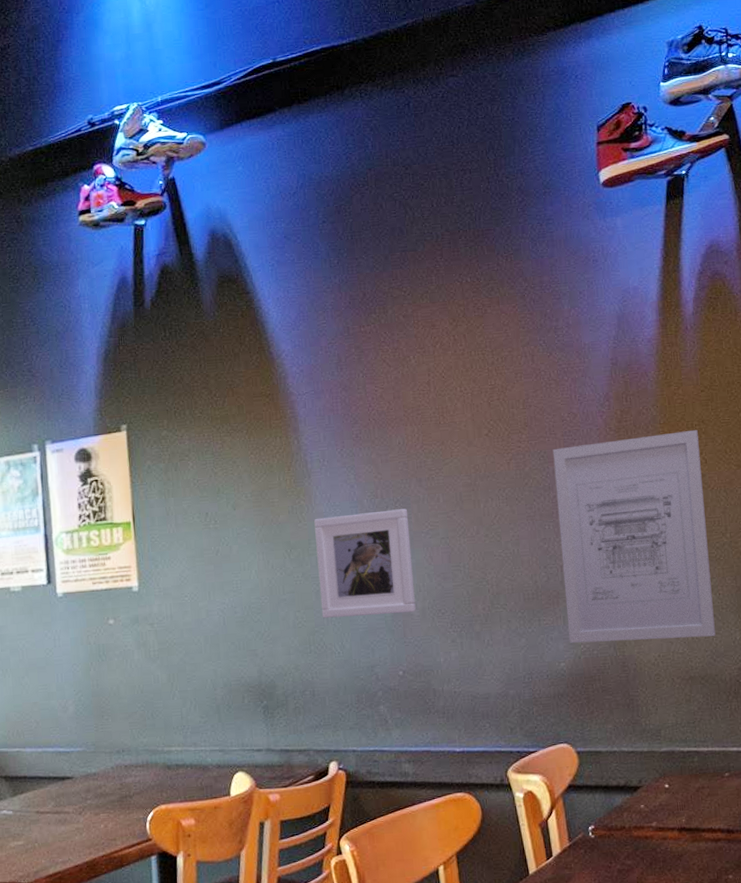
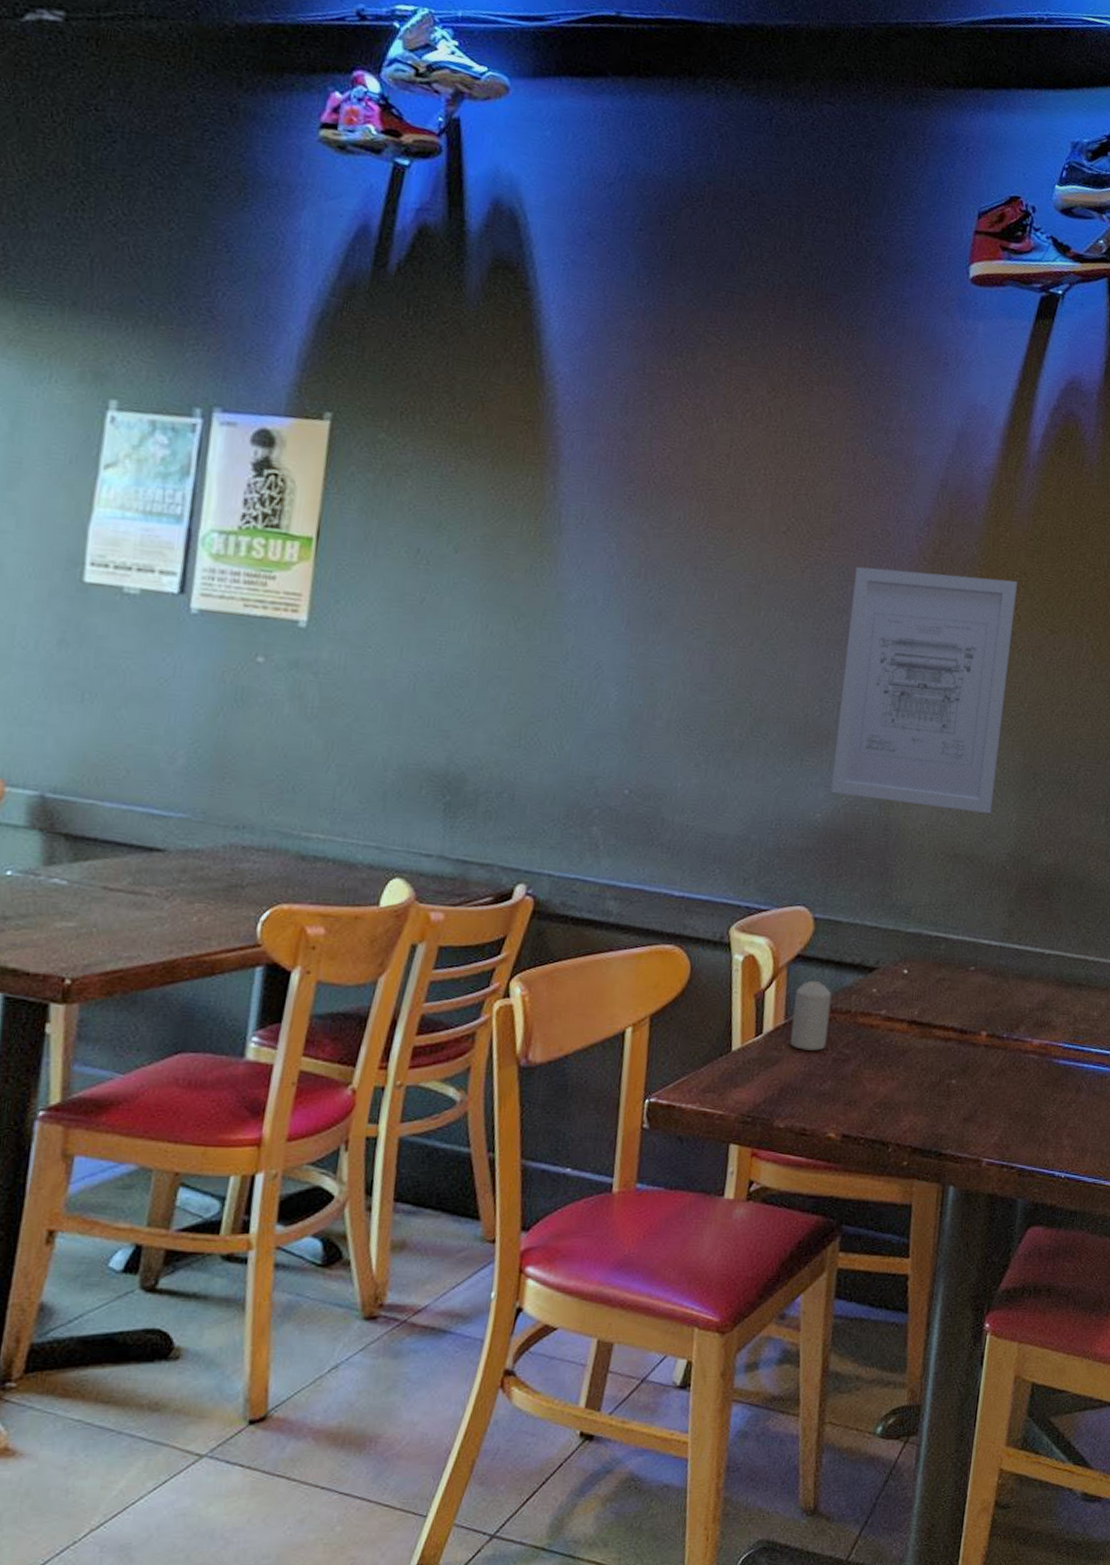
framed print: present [314,508,416,618] -> none [542,586,674,723]
candle: none [573,804,610,866] -> present [790,980,832,1051]

